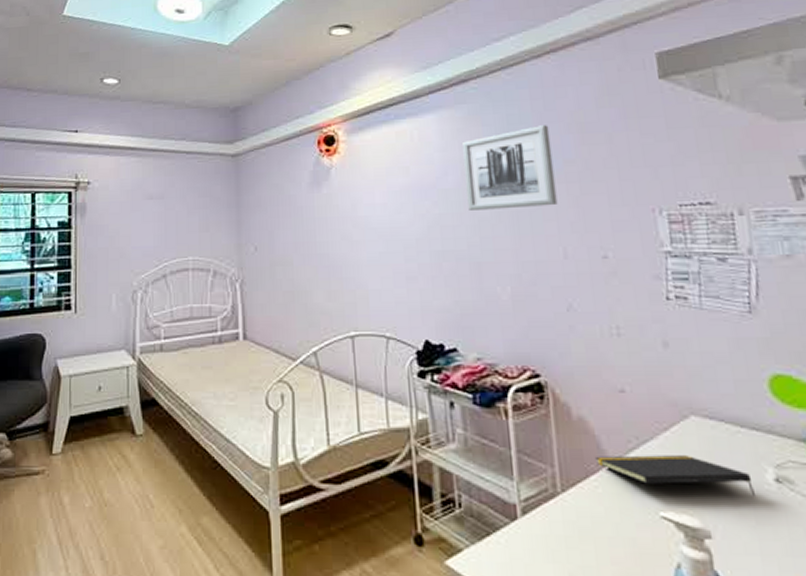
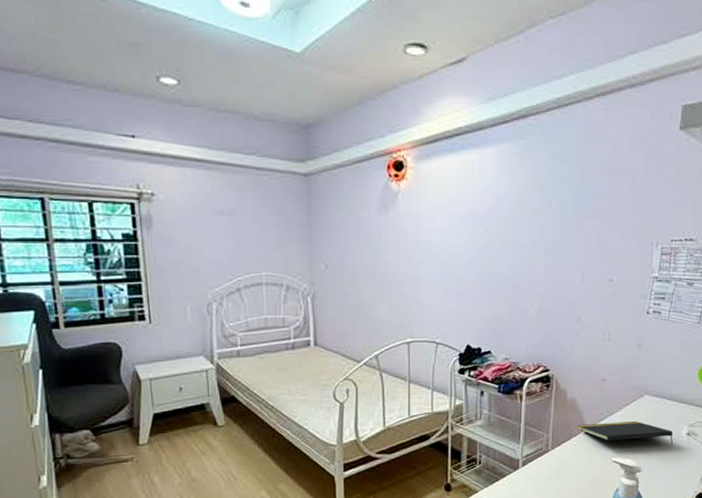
wall art: present [462,125,558,210] -> none [513,165,588,238]

